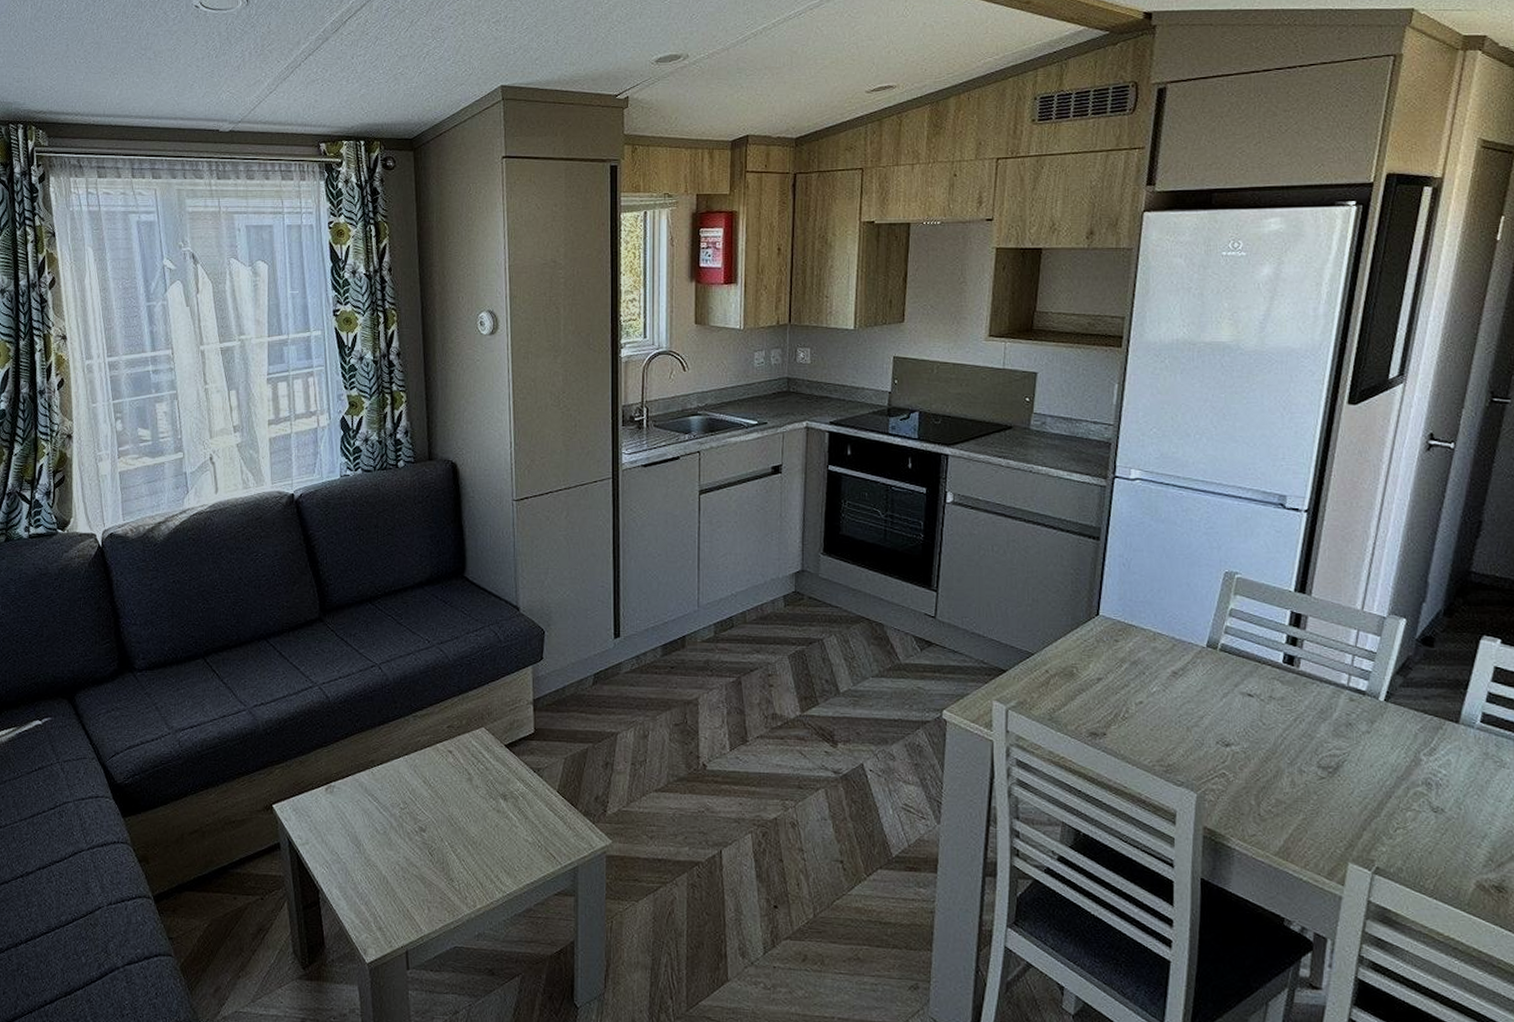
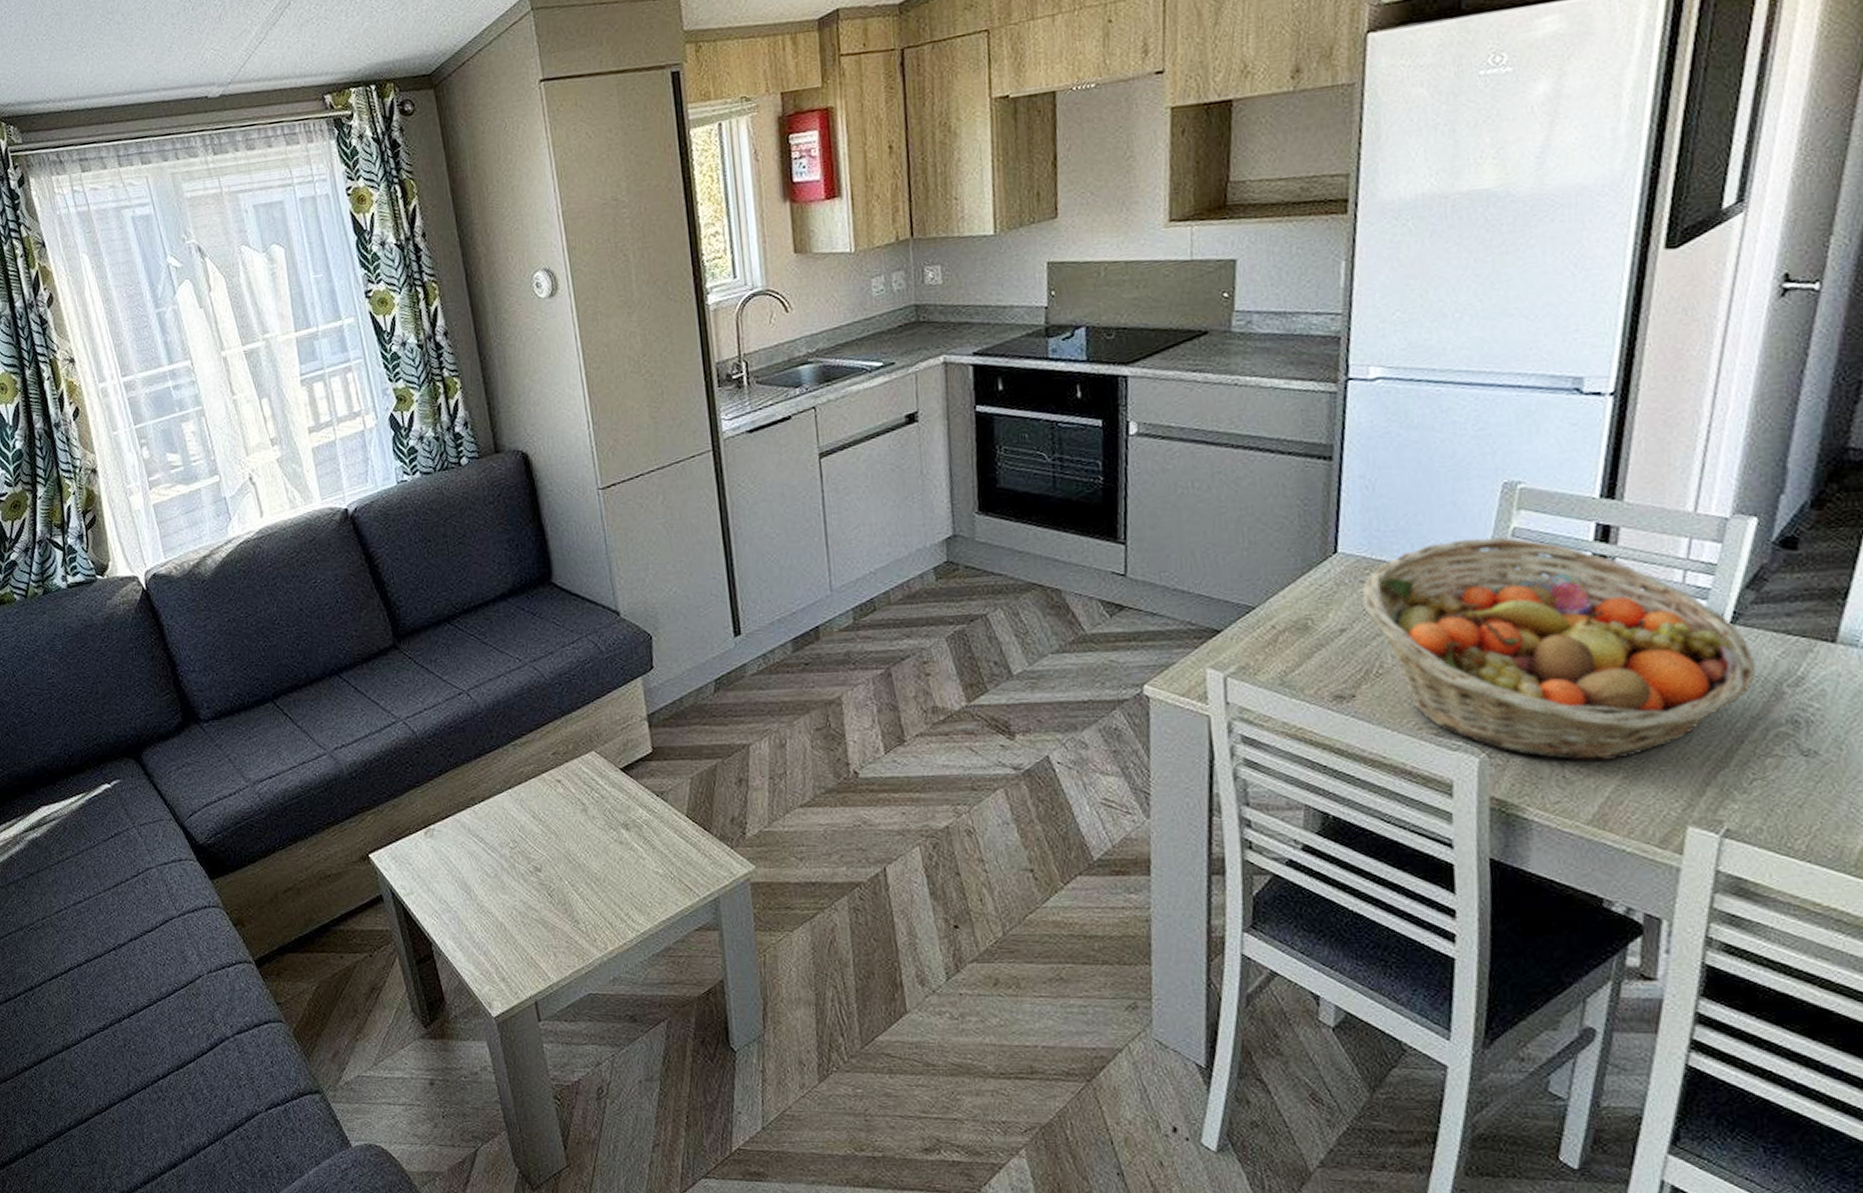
fruit basket: none [1116,614,1402,804] -> present [1362,537,1756,761]

